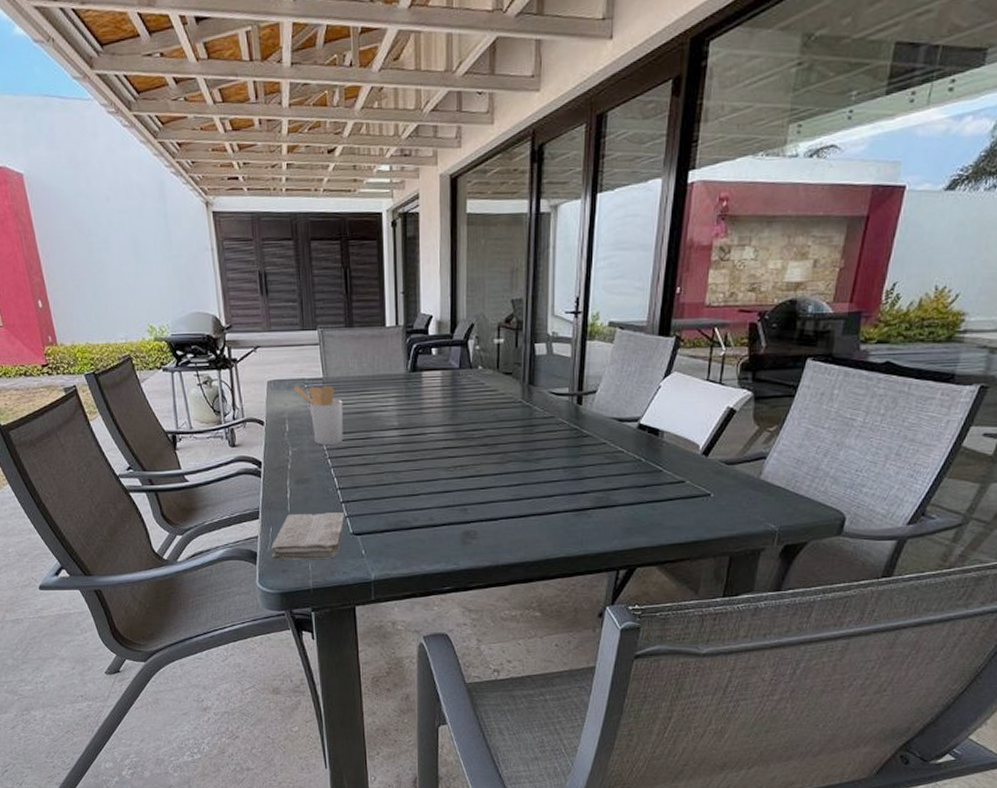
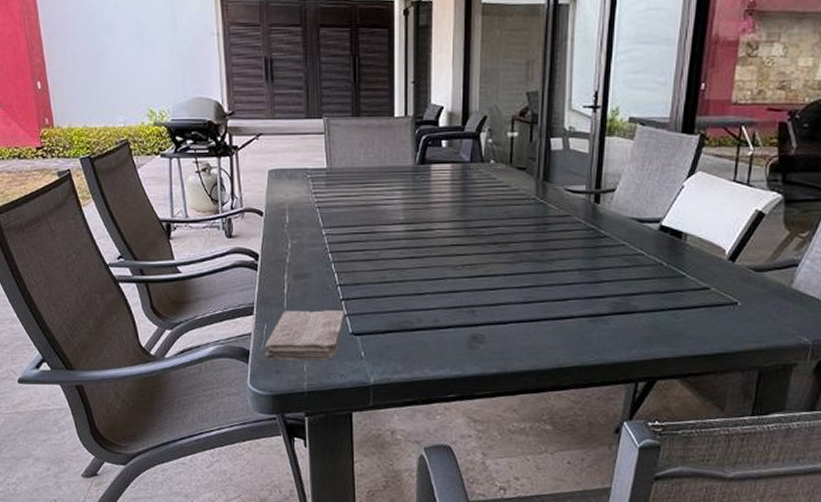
utensil holder: present [294,385,344,445] -> none [296,176,347,238]

